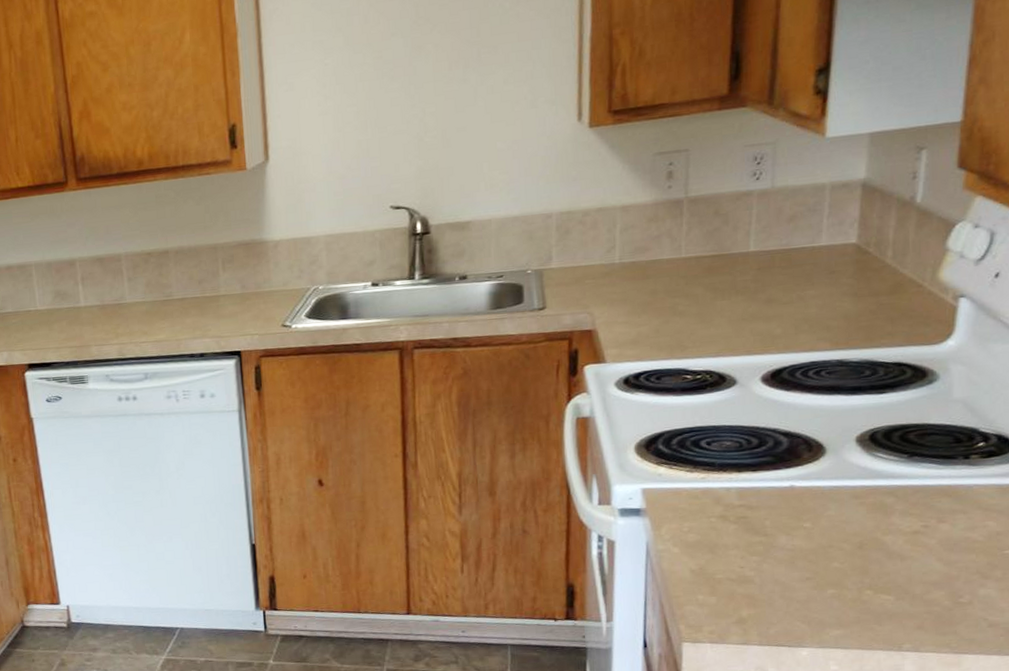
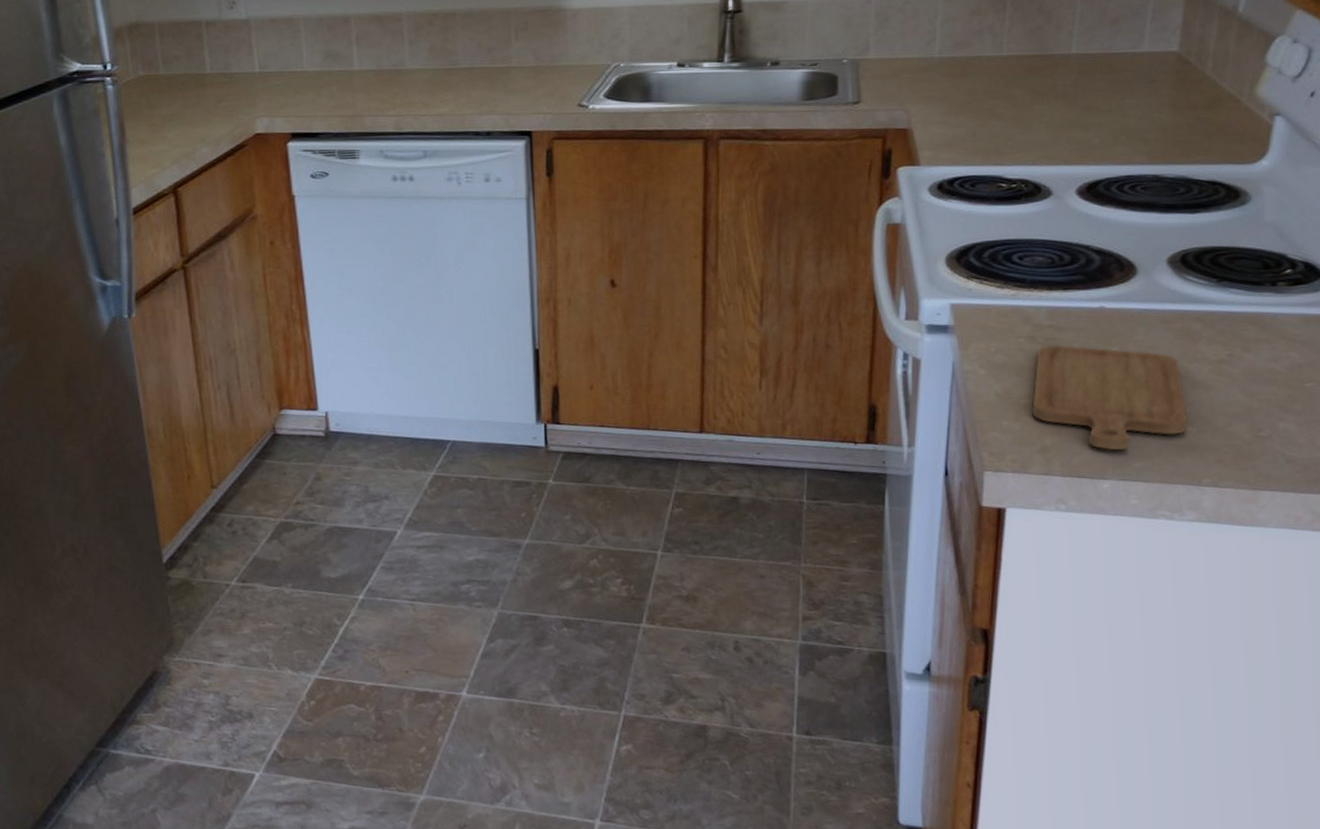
chopping board: none [727,523,885,620] -> present [1032,345,1189,451]

